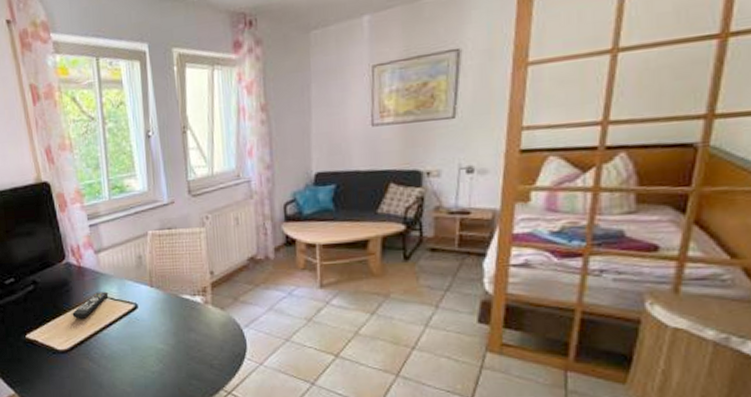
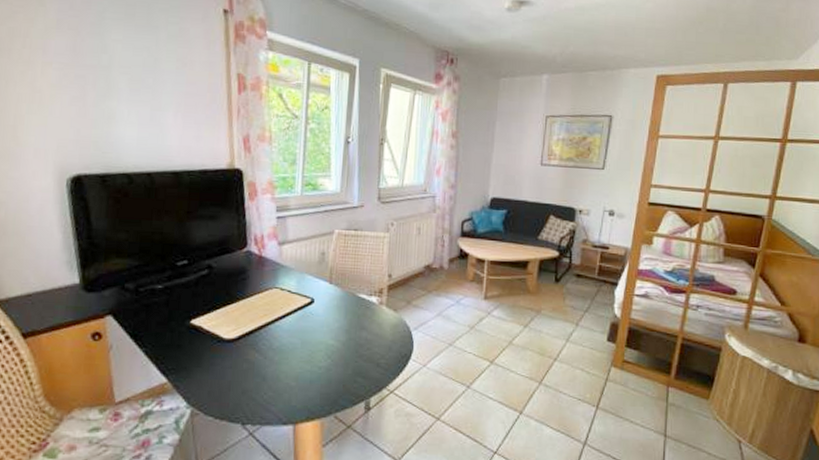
remote control: present [72,291,109,319] -> none [245,283,287,309]

